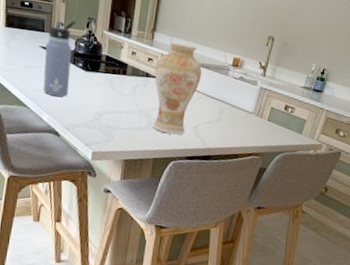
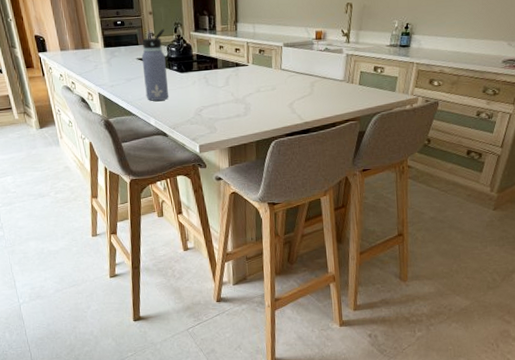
vase: present [152,41,202,135] -> none [243,28,288,116]

